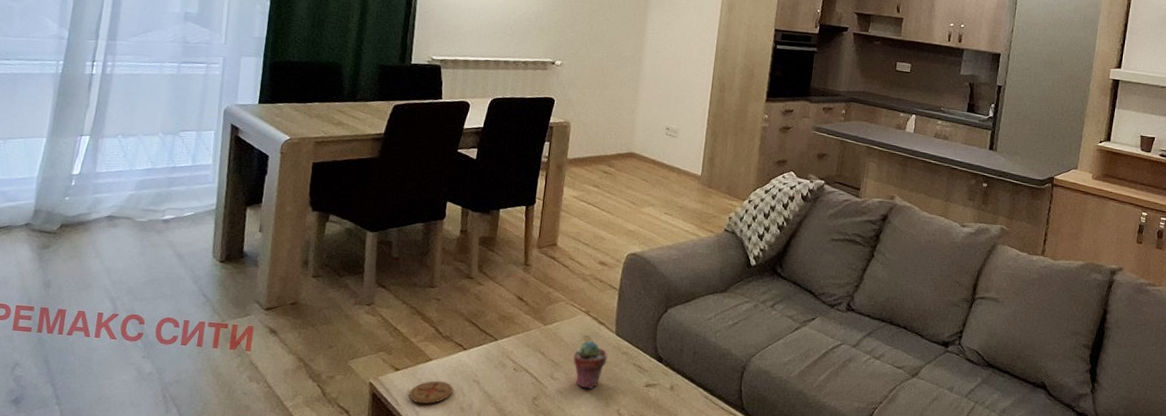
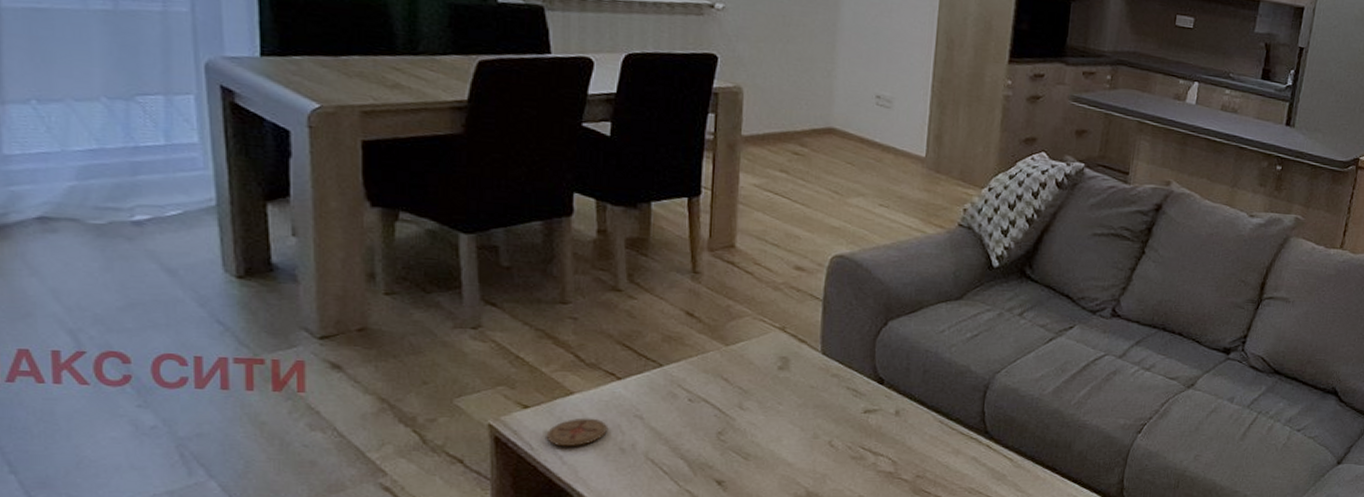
potted succulent: present [573,340,608,389] -> none [767,362,813,419]

